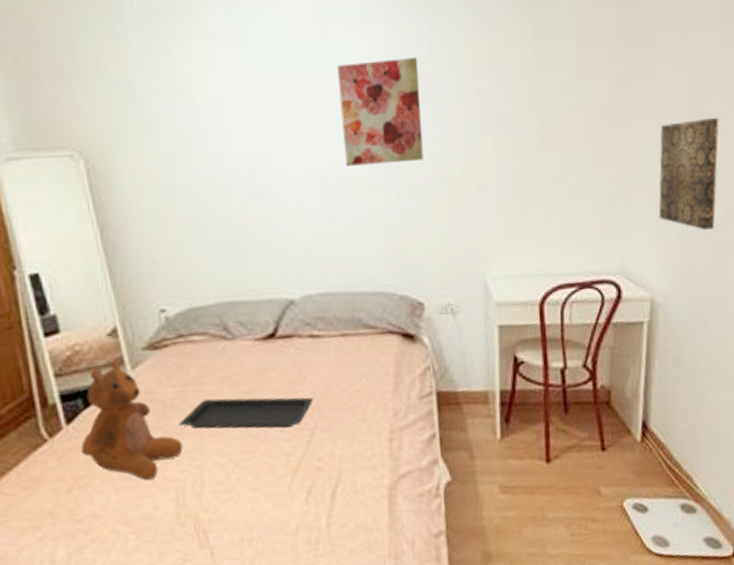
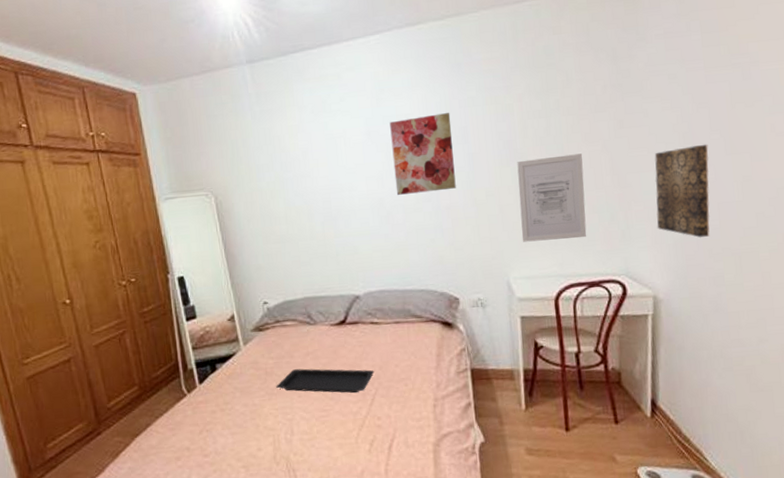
teddy bear: present [81,355,183,480] -> none [208,335,279,428]
wall art: none [500,121,580,232] -> present [517,153,587,242]

